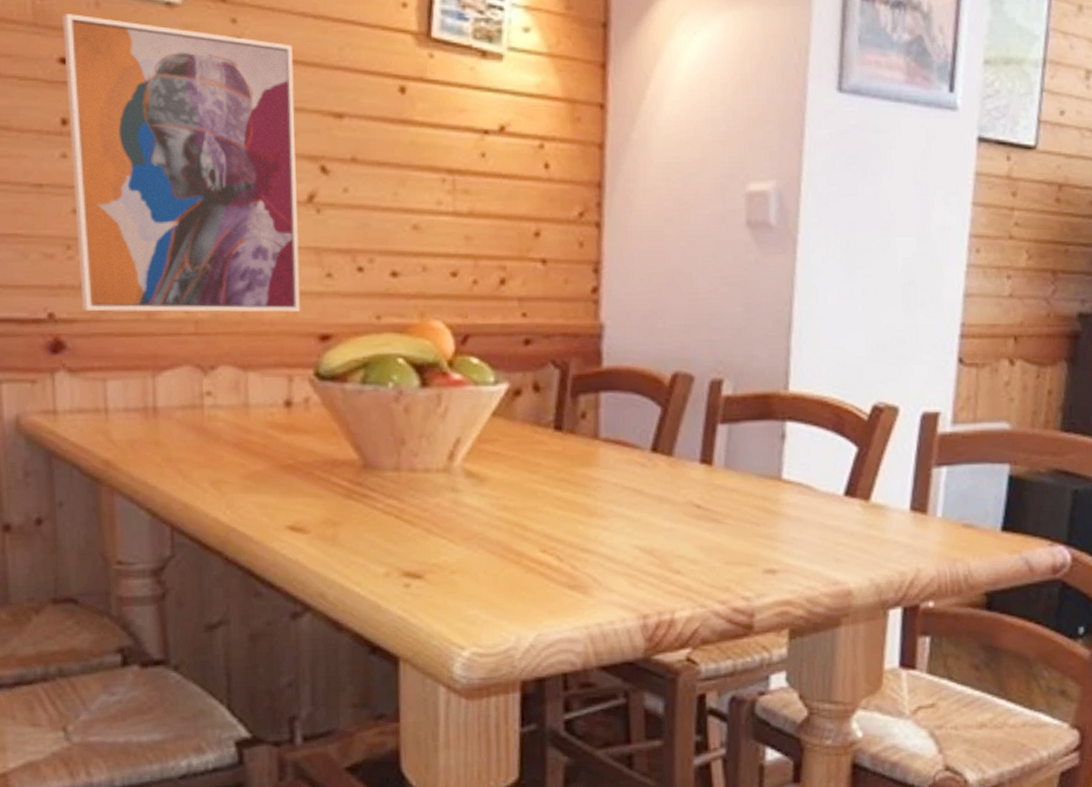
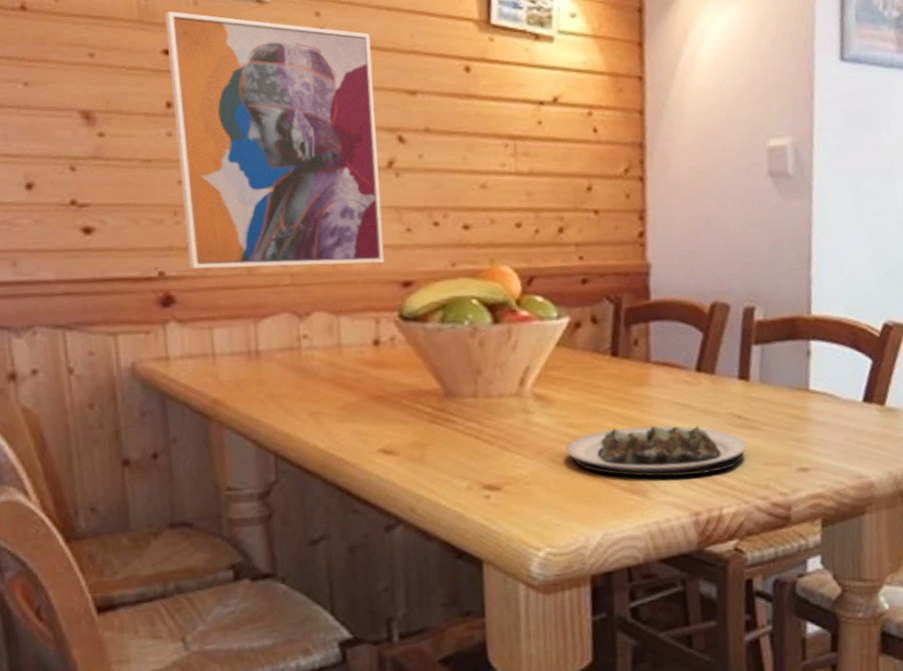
plate: none [498,512,706,573] -> present [566,425,747,477]

